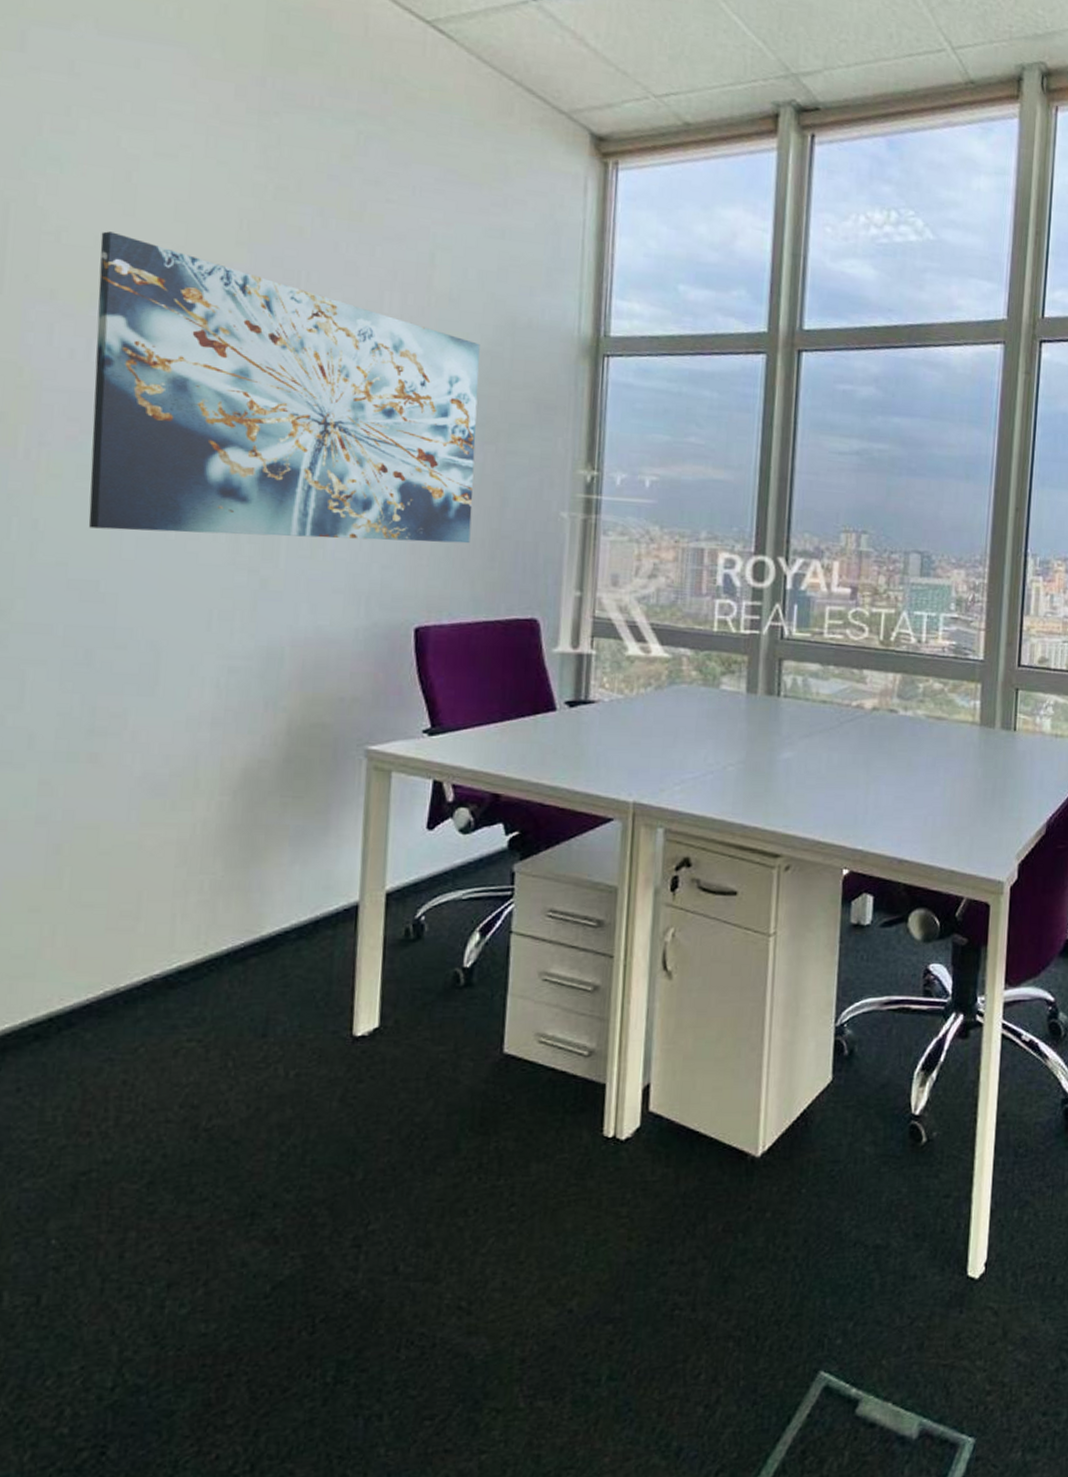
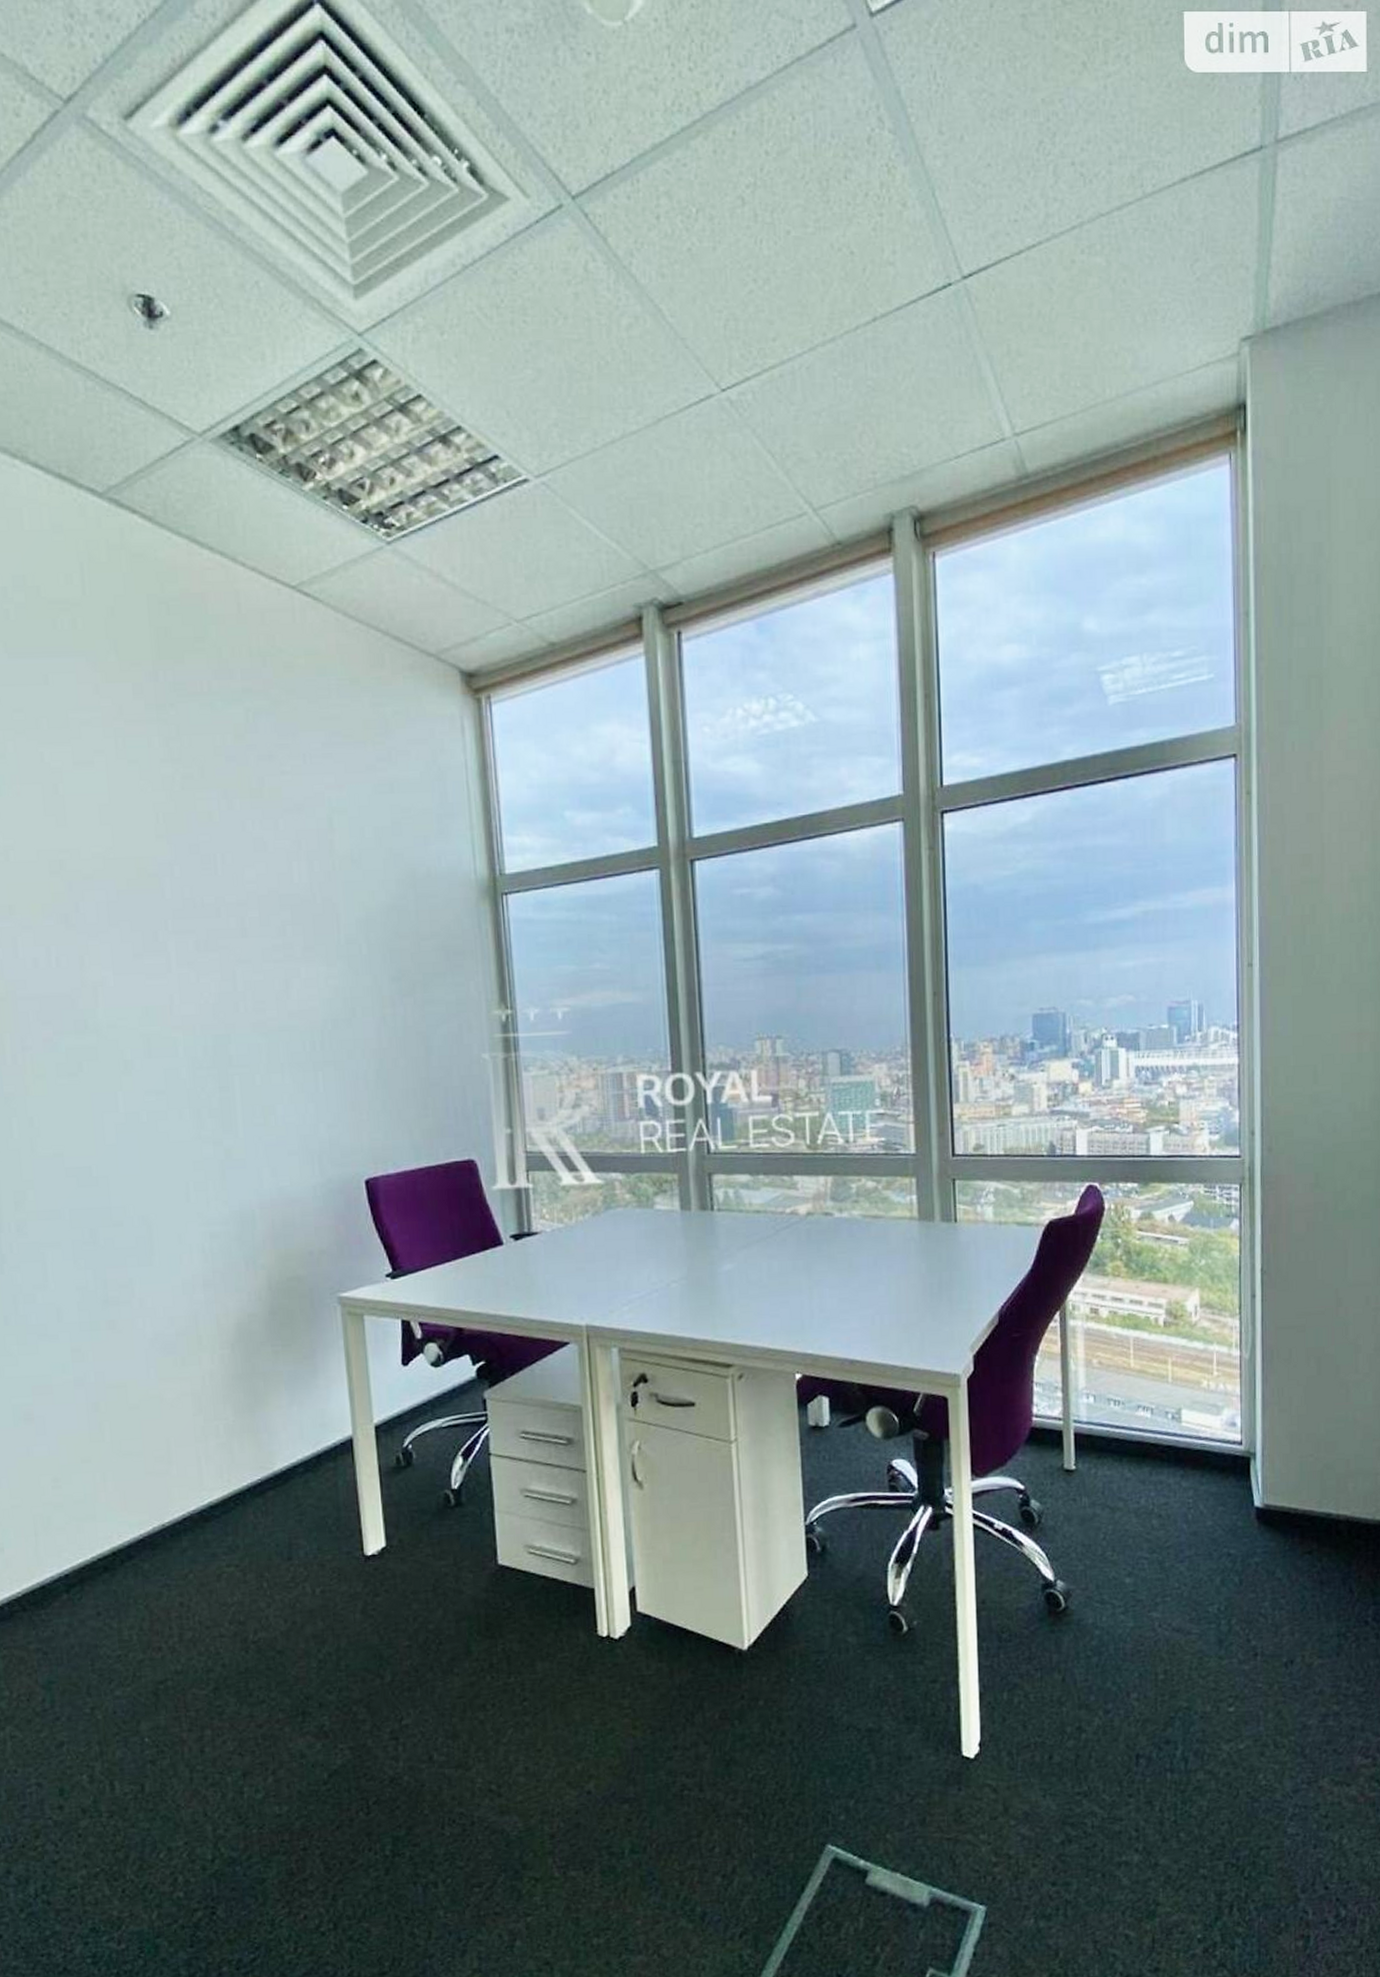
wall art: present [88,231,480,544] -> none [41,844,403,1120]

